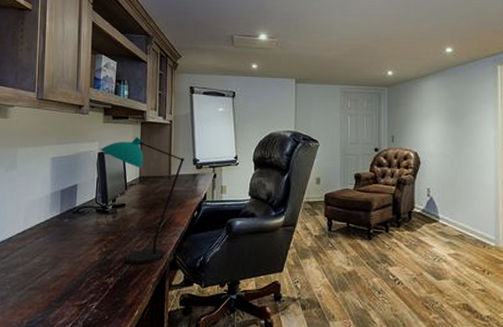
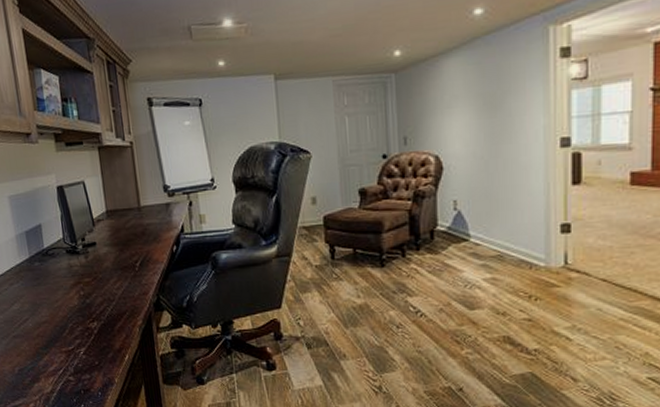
desk lamp: present [100,137,185,264] -> none [58,165,154,307]

